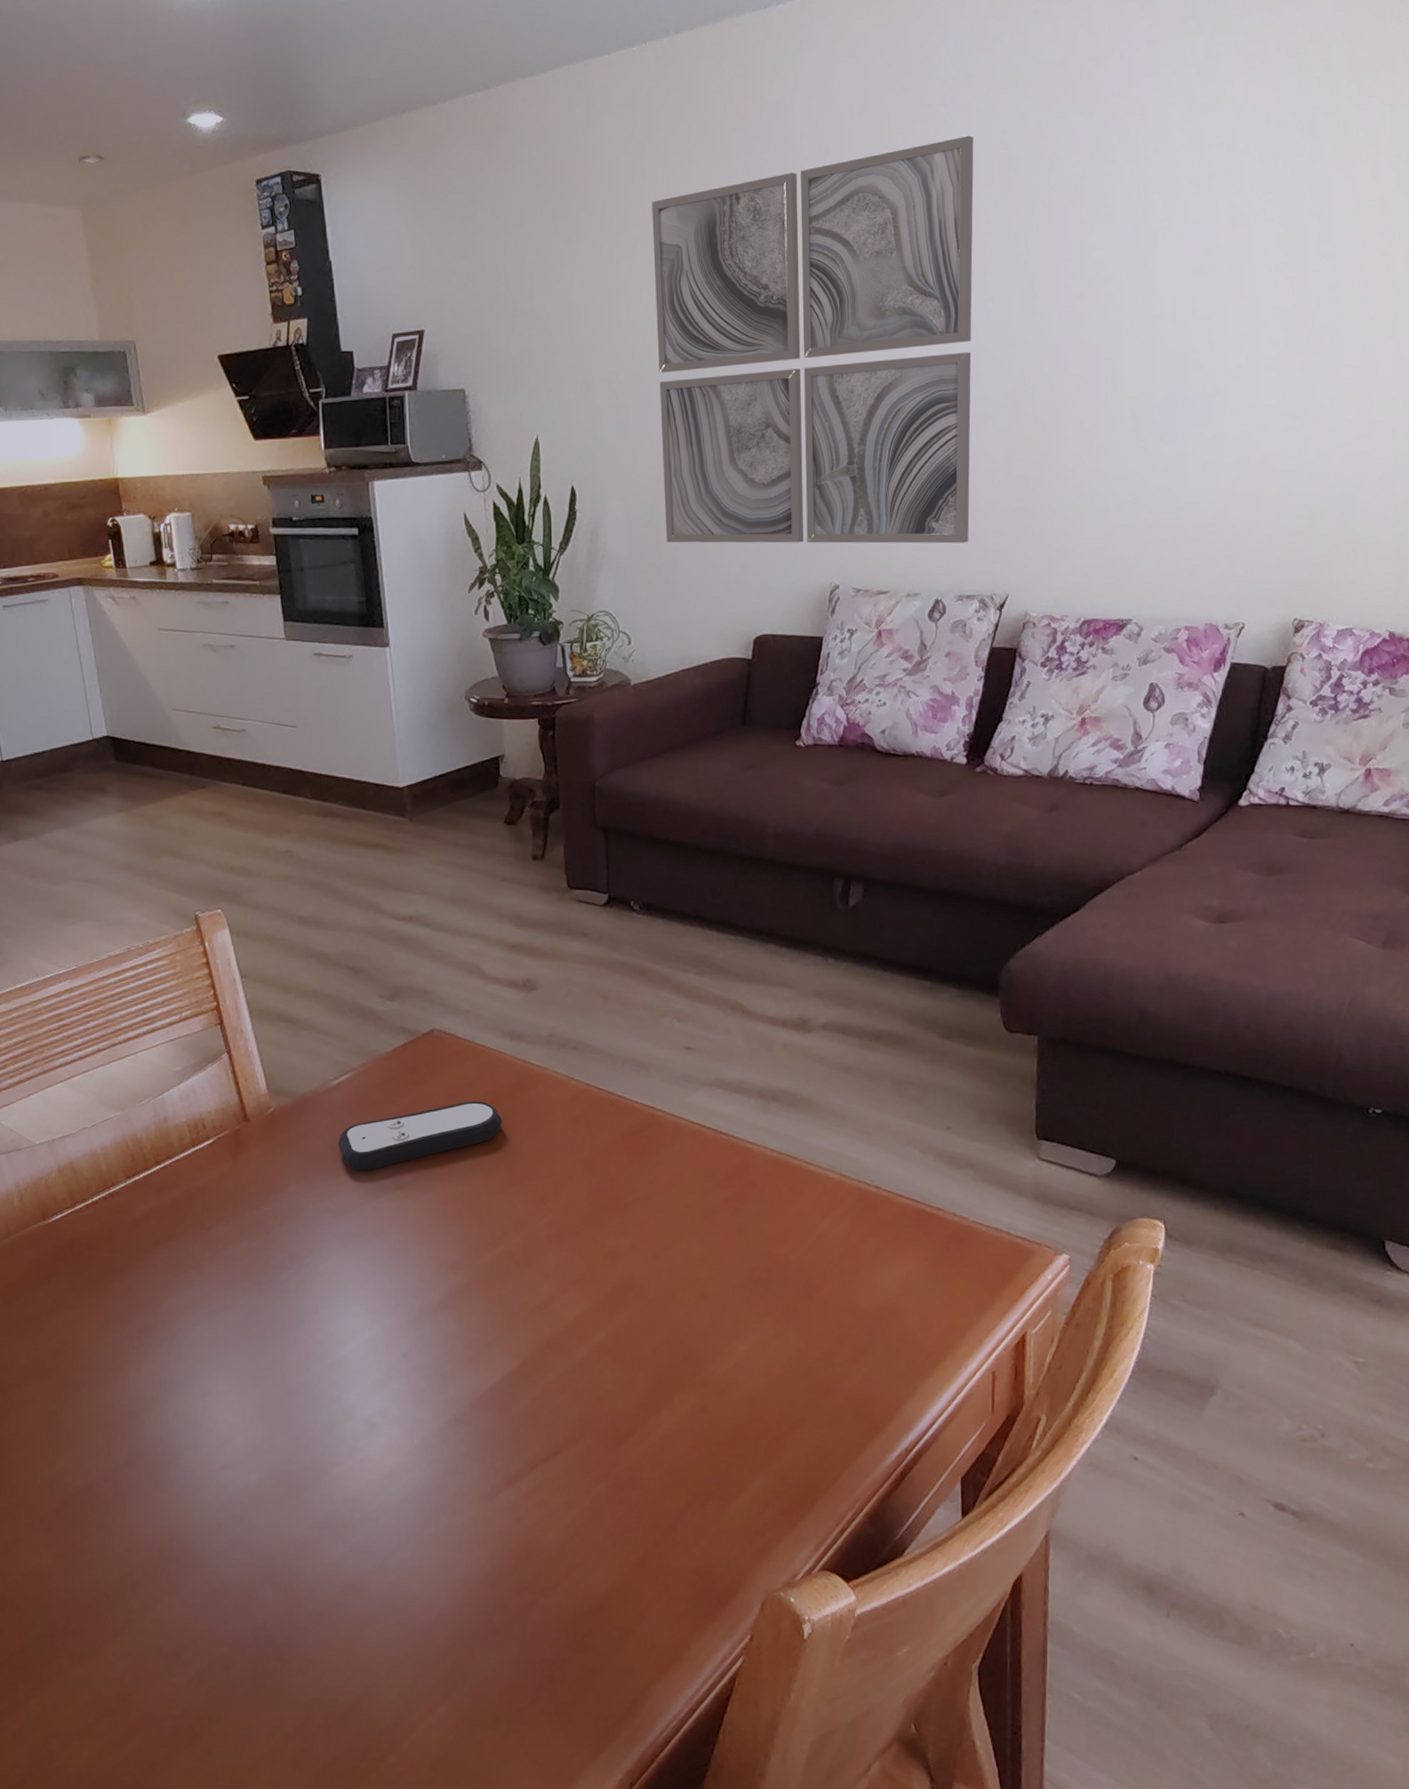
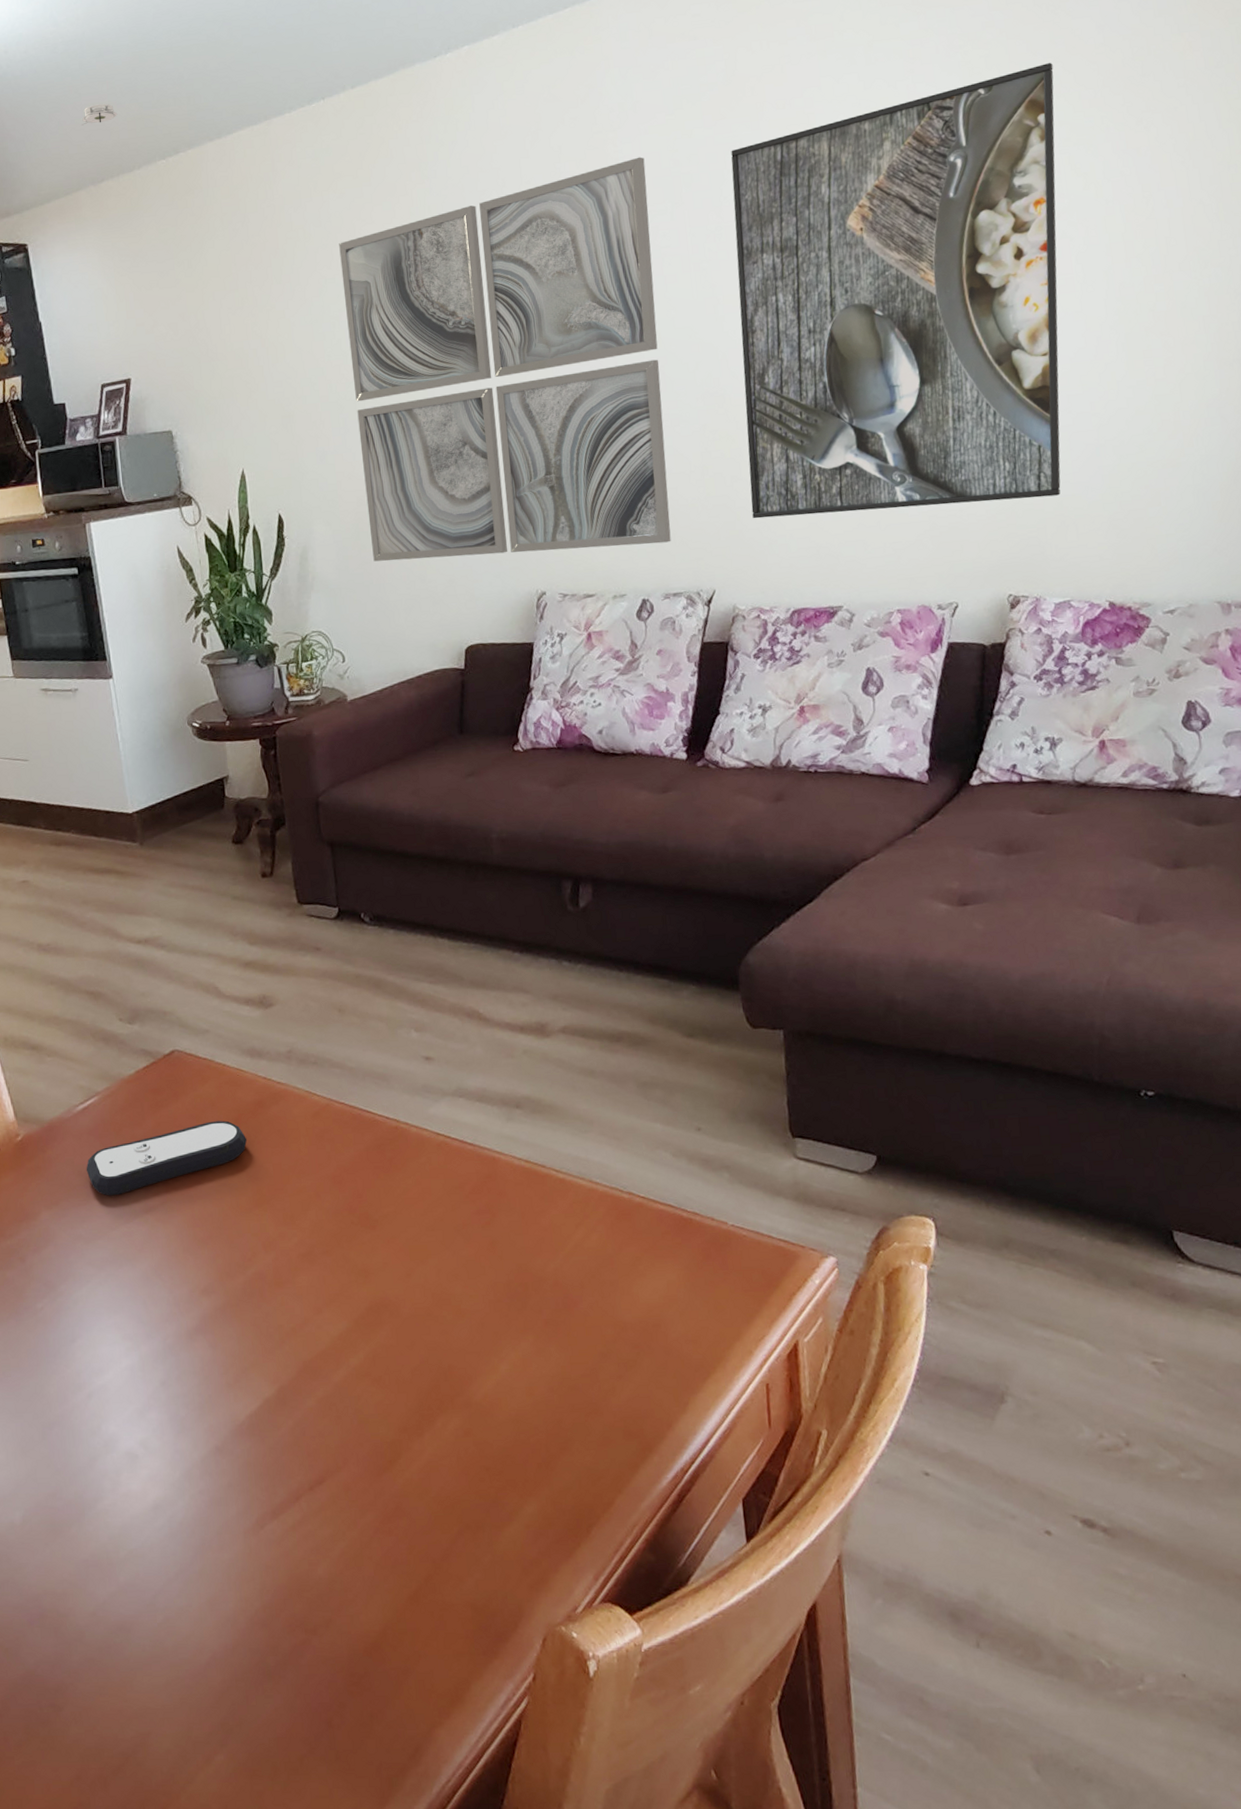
smoke detector: none [385,26,425,48] -> present [82,103,118,126]
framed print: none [1051,73,1391,525] -> present [731,63,1061,519]

